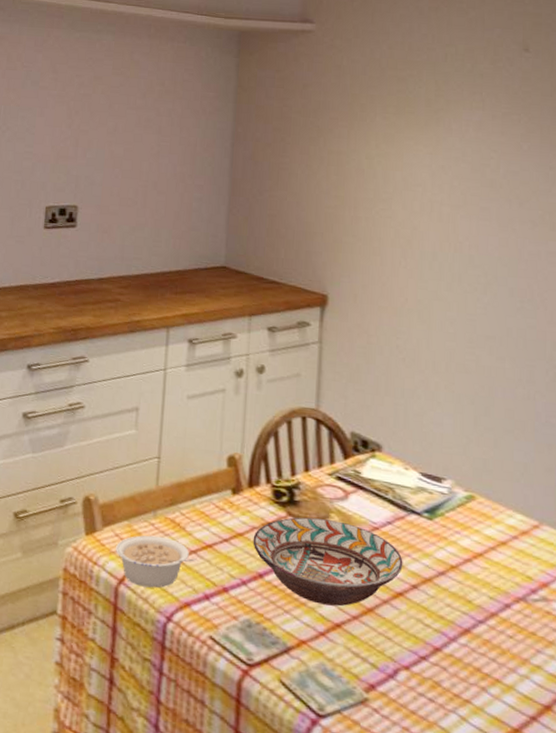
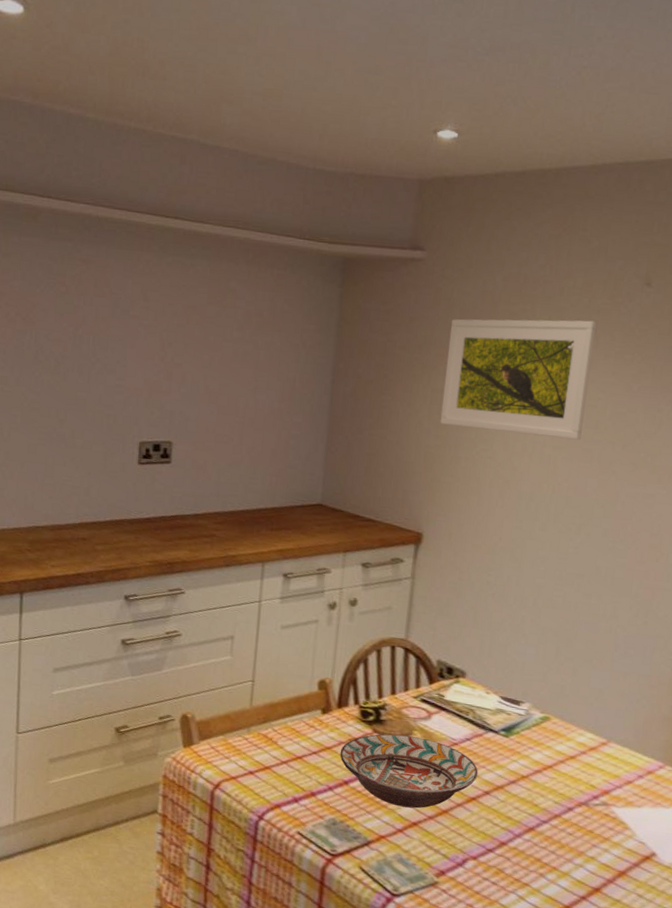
legume: present [116,535,196,588] -> none [212,748,286,793]
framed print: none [338,84,482,199] -> present [440,318,597,440]

